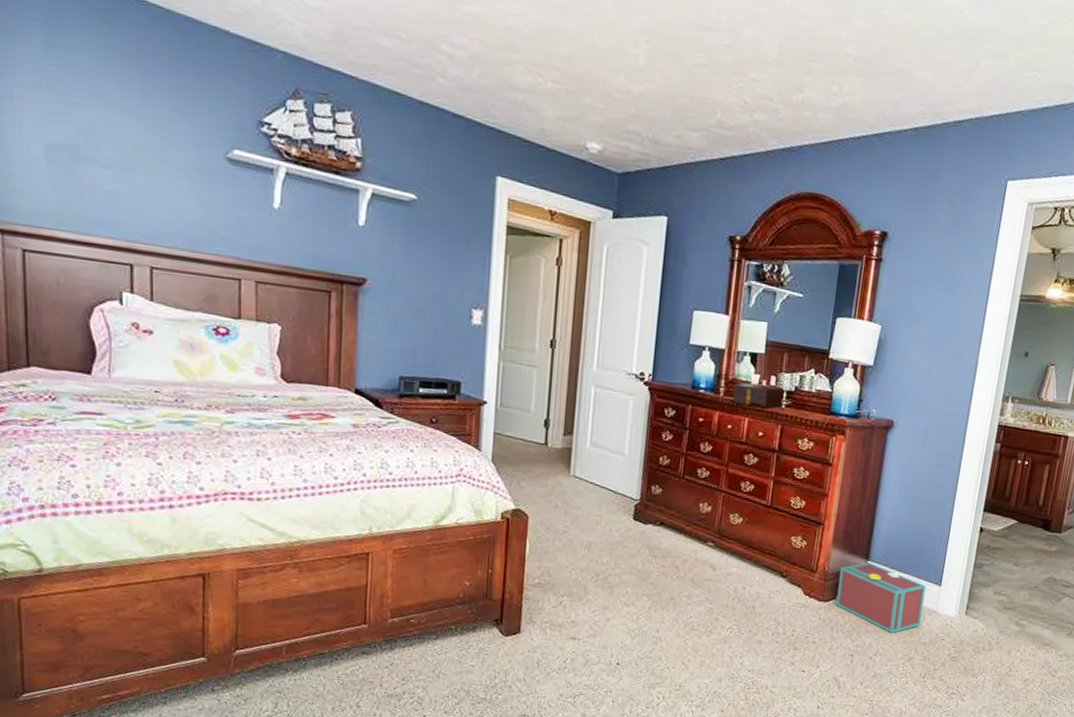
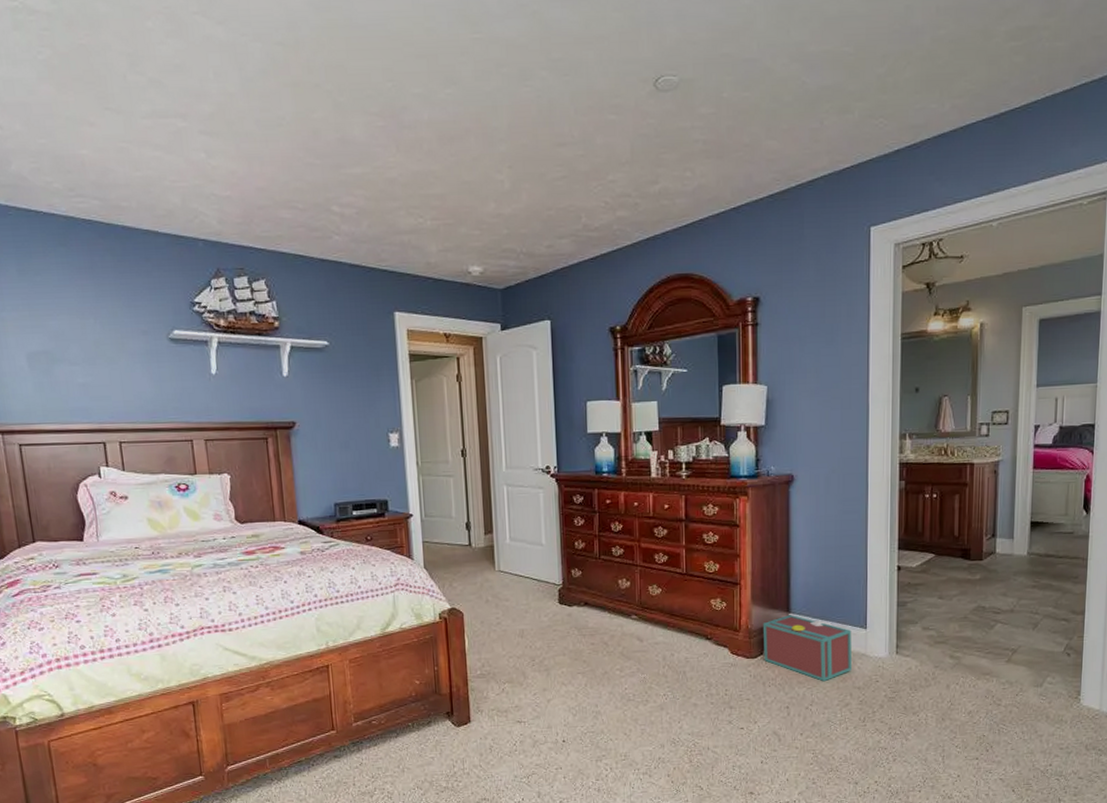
jewelry box: present [732,383,785,410] -> none [635,459,683,484]

